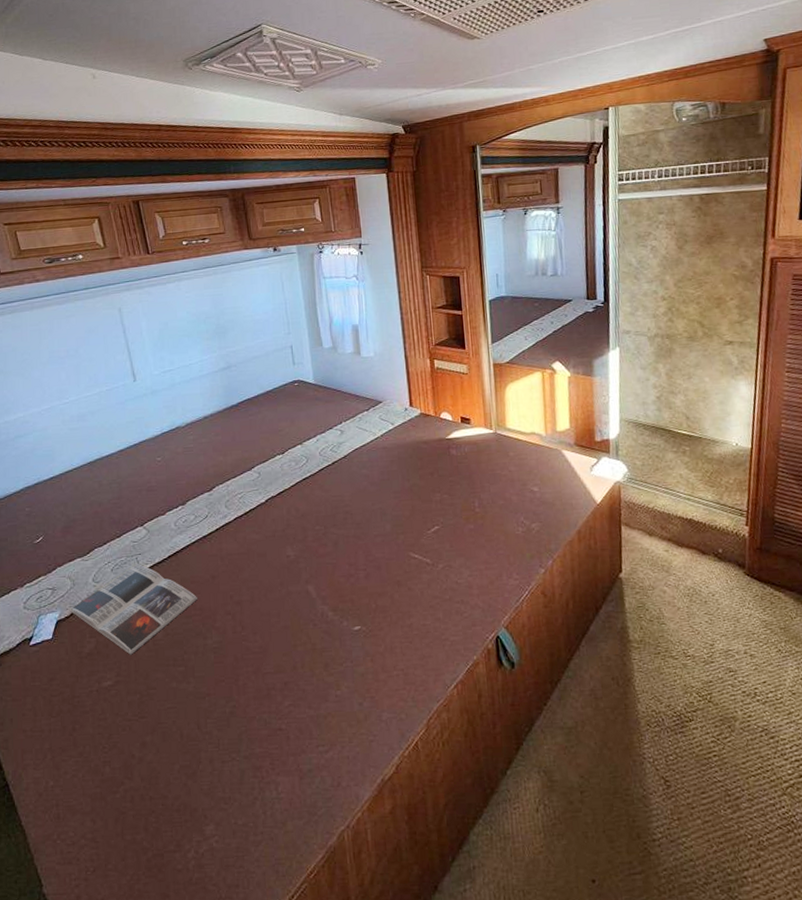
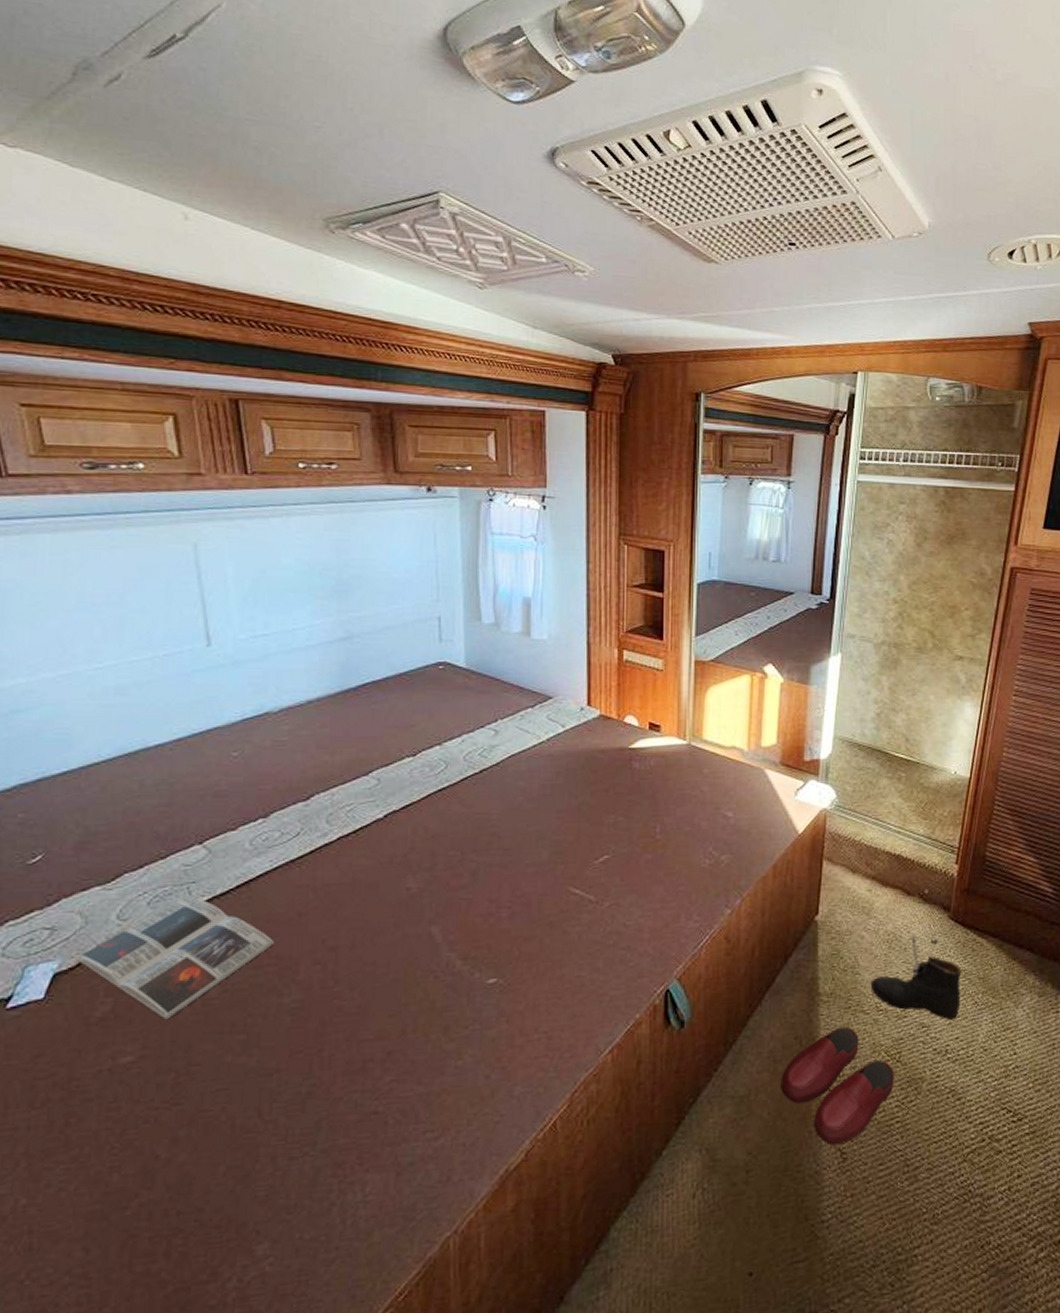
slippers: none [603,670,708,774] -> present [780,1026,895,1146]
shoe: none [676,588,765,666] -> present [870,934,962,1020]

